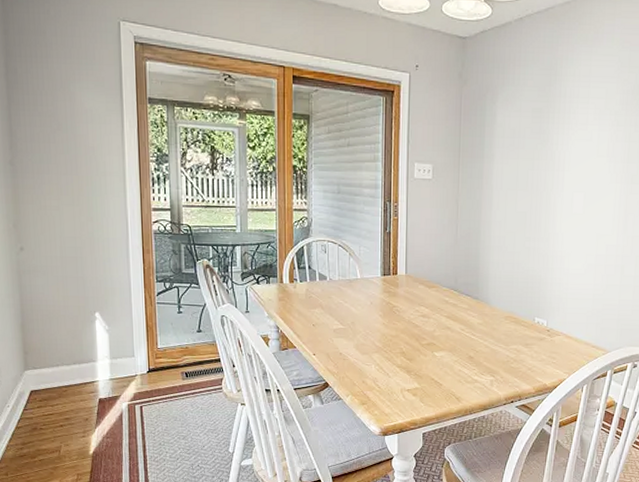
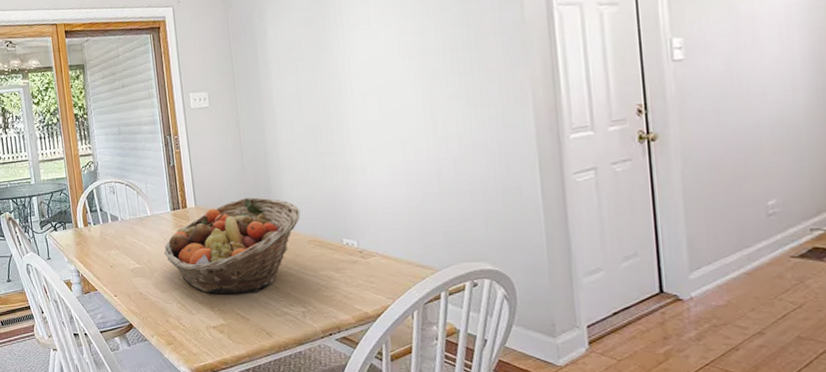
fruit basket: none [369,271,502,361] -> present [164,197,301,295]

